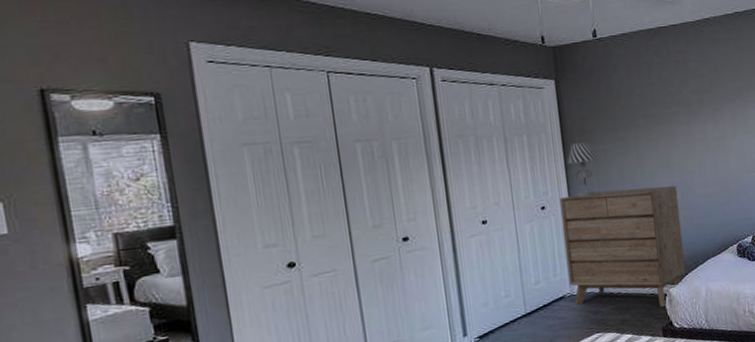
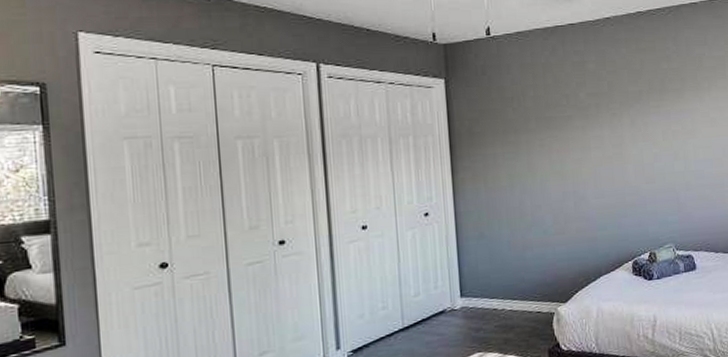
dresser: present [559,186,686,307] -> none [444,195,576,327]
table lamp: present [567,142,598,197] -> none [454,146,487,204]

